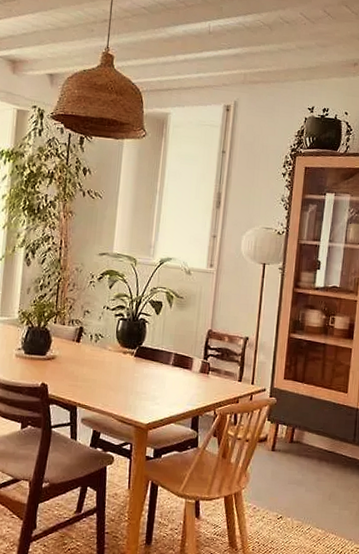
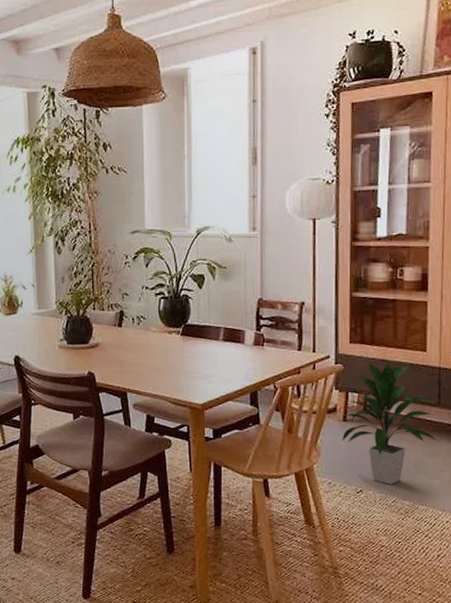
indoor plant: none [269,398,351,513] -> present [342,362,439,485]

